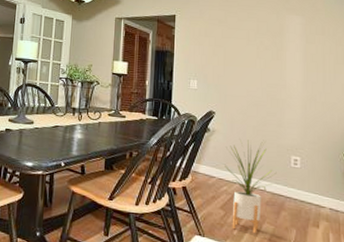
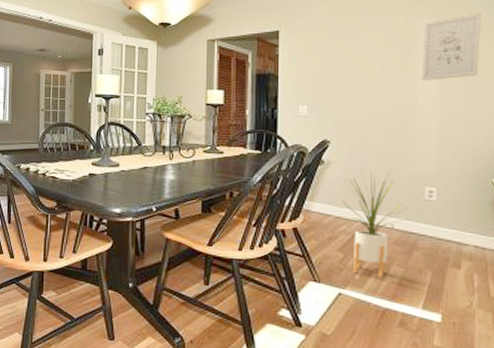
wall art: none [289,14,335,67] -> present [421,13,481,80]

